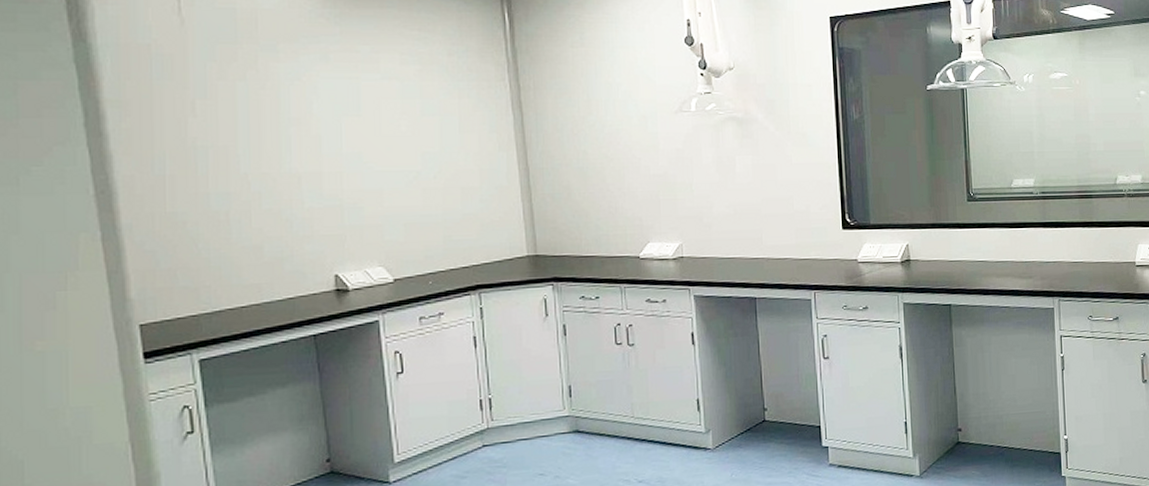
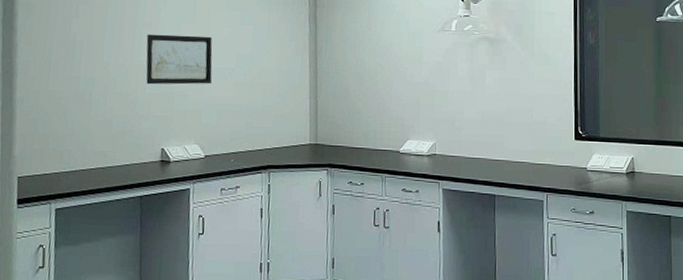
wall art: none [296,132,392,197] -> present [146,34,213,85]

